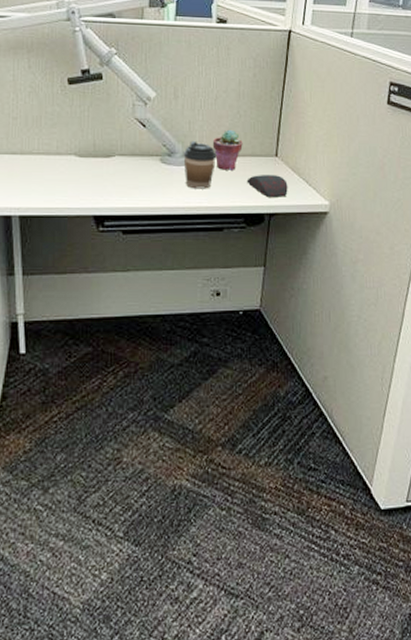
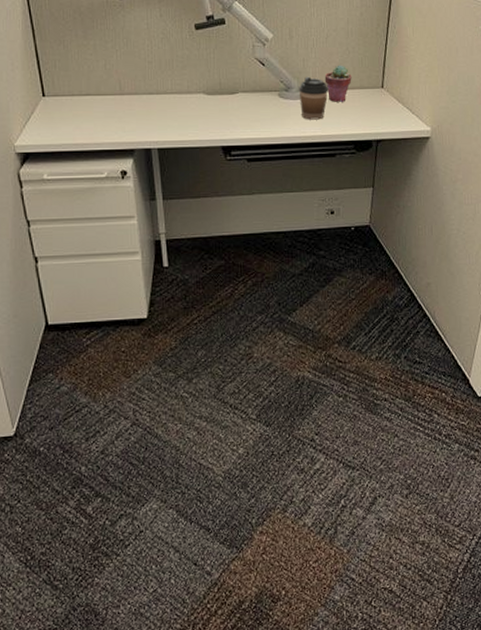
computer mouse: present [246,175,288,197] -> none [356,105,393,125]

